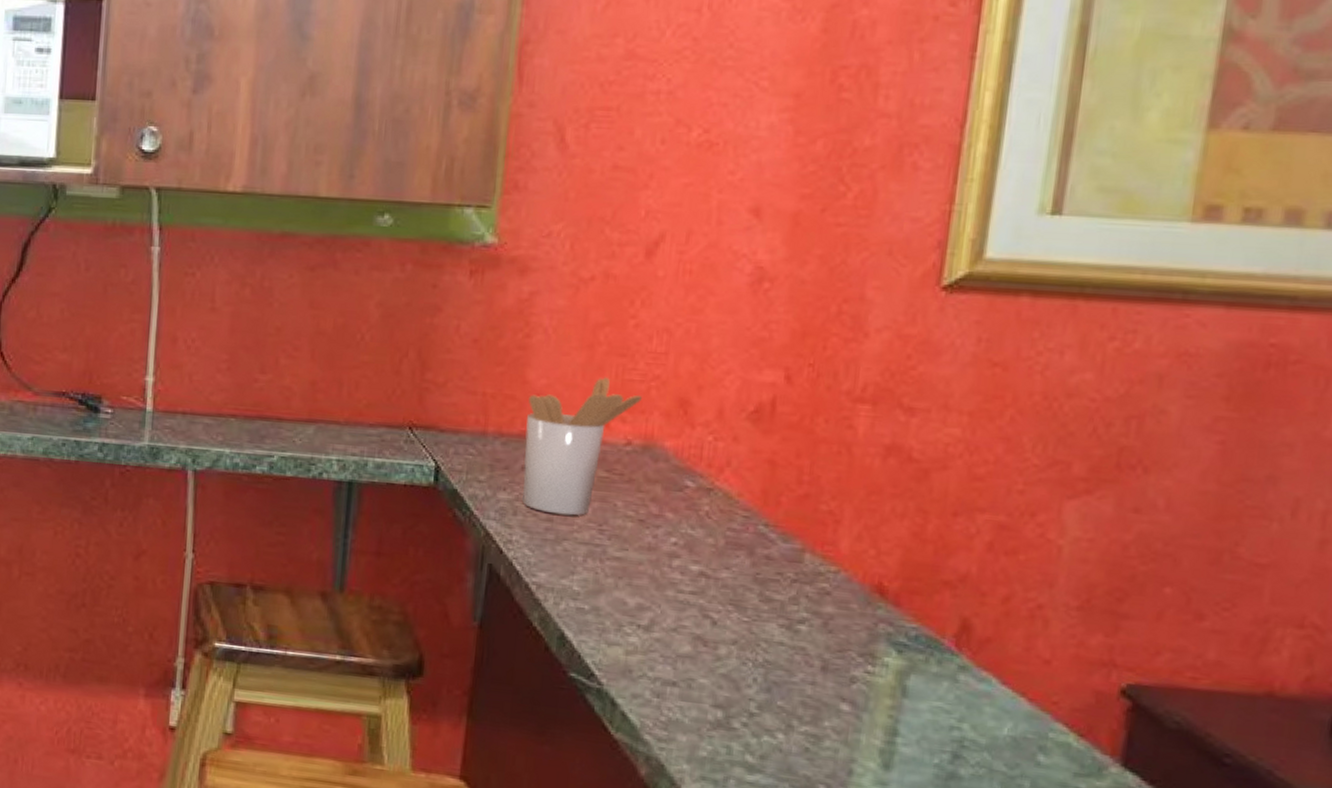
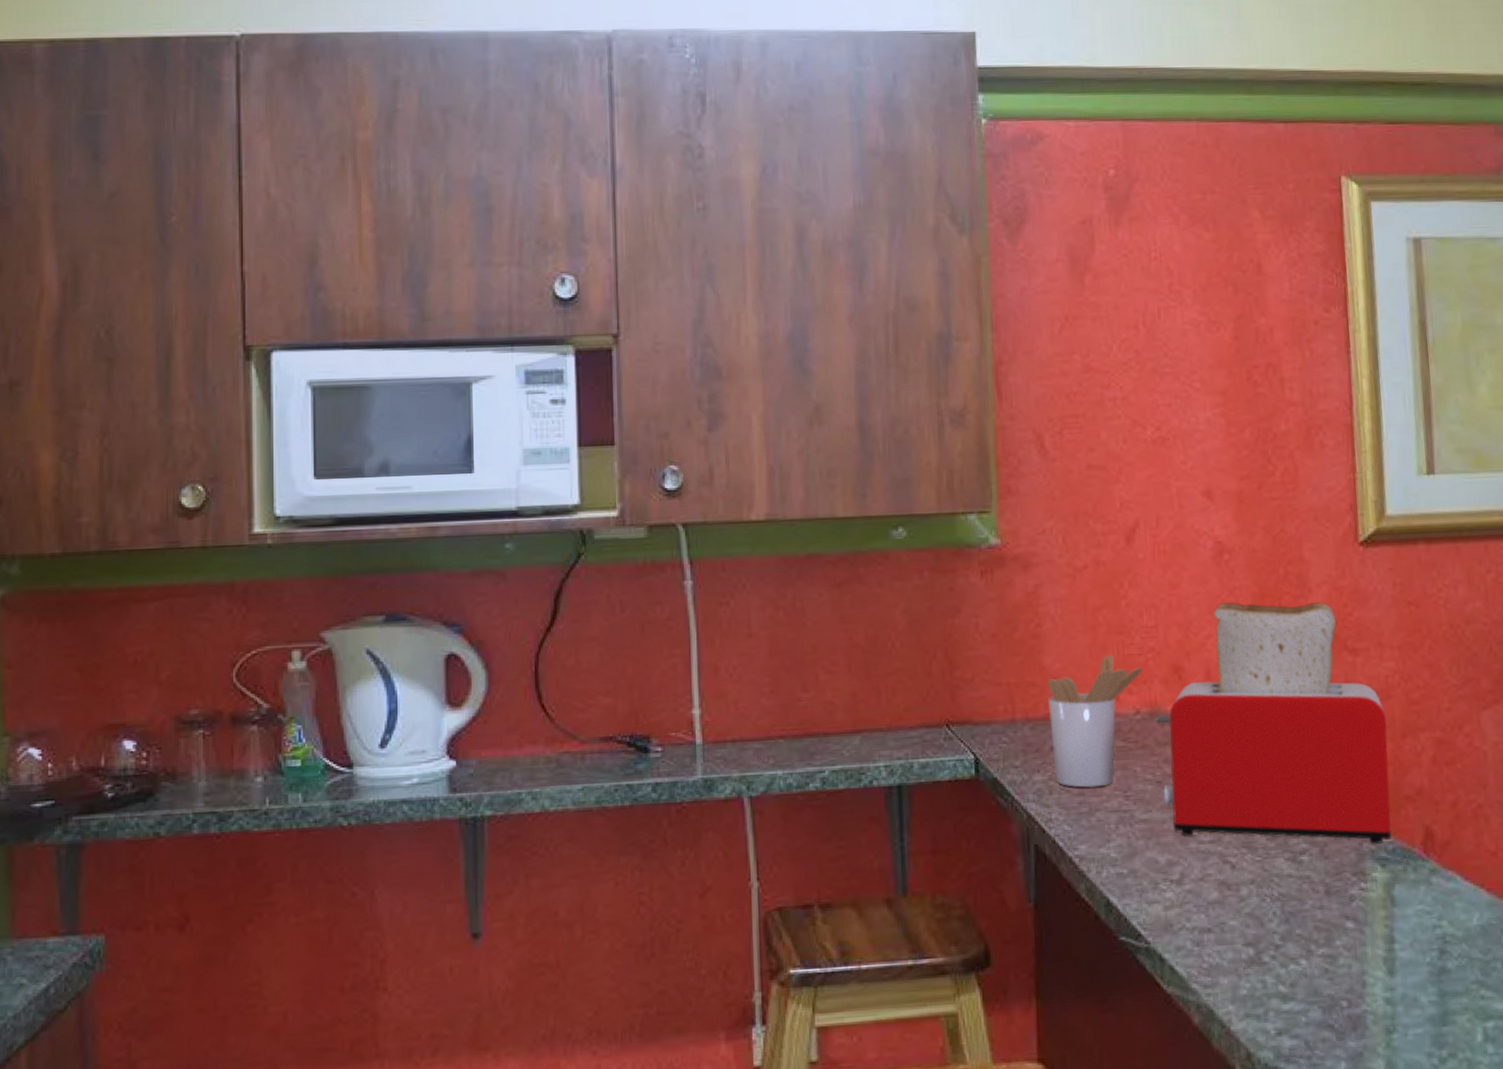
toaster: none [644,337,937,627] -> present [1156,602,1392,844]

